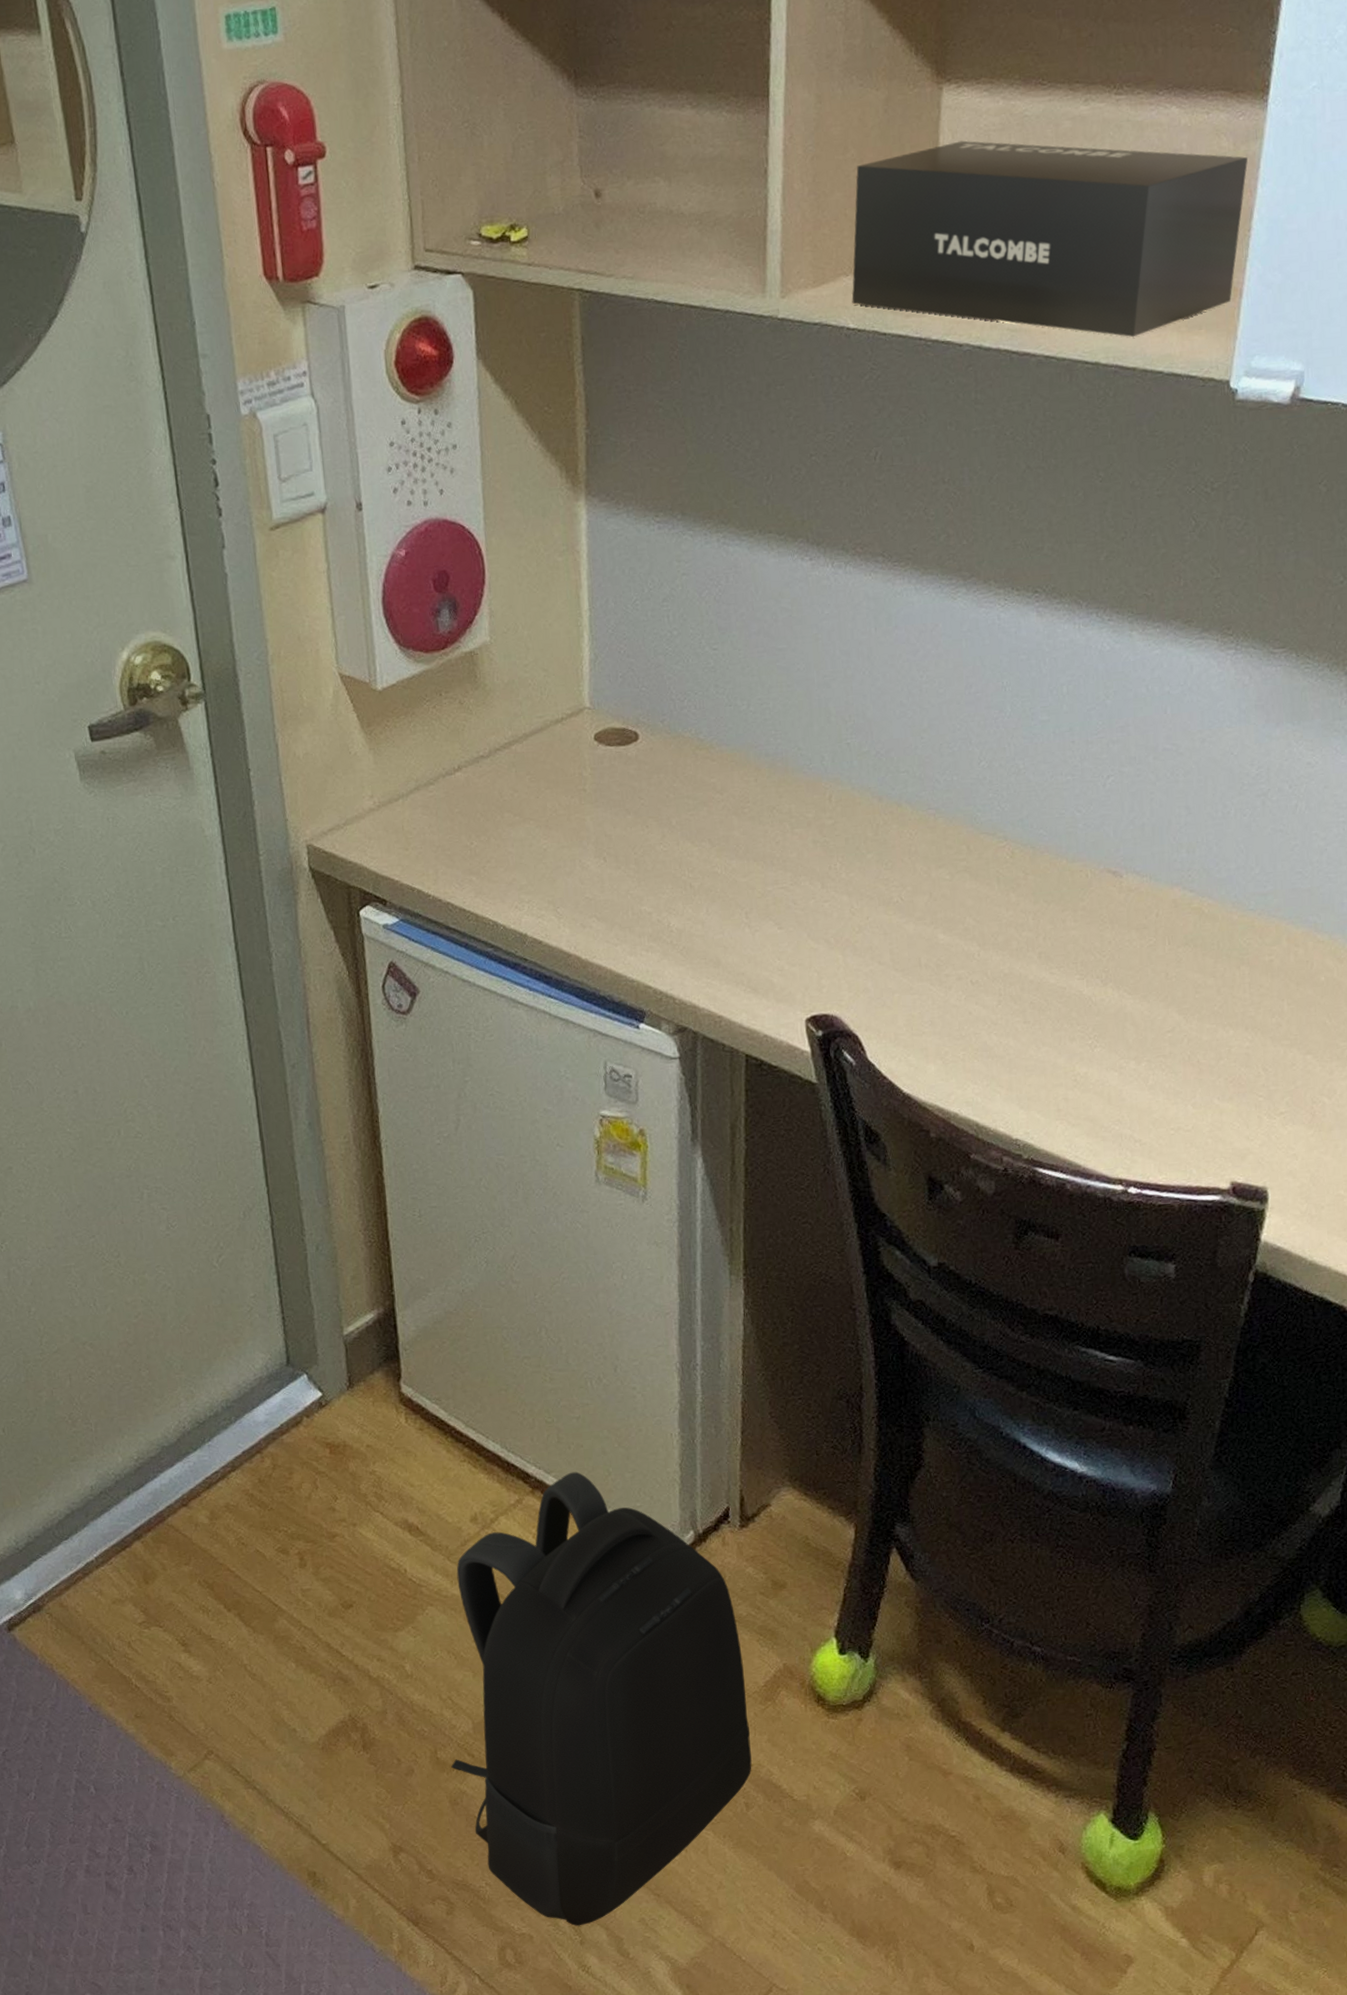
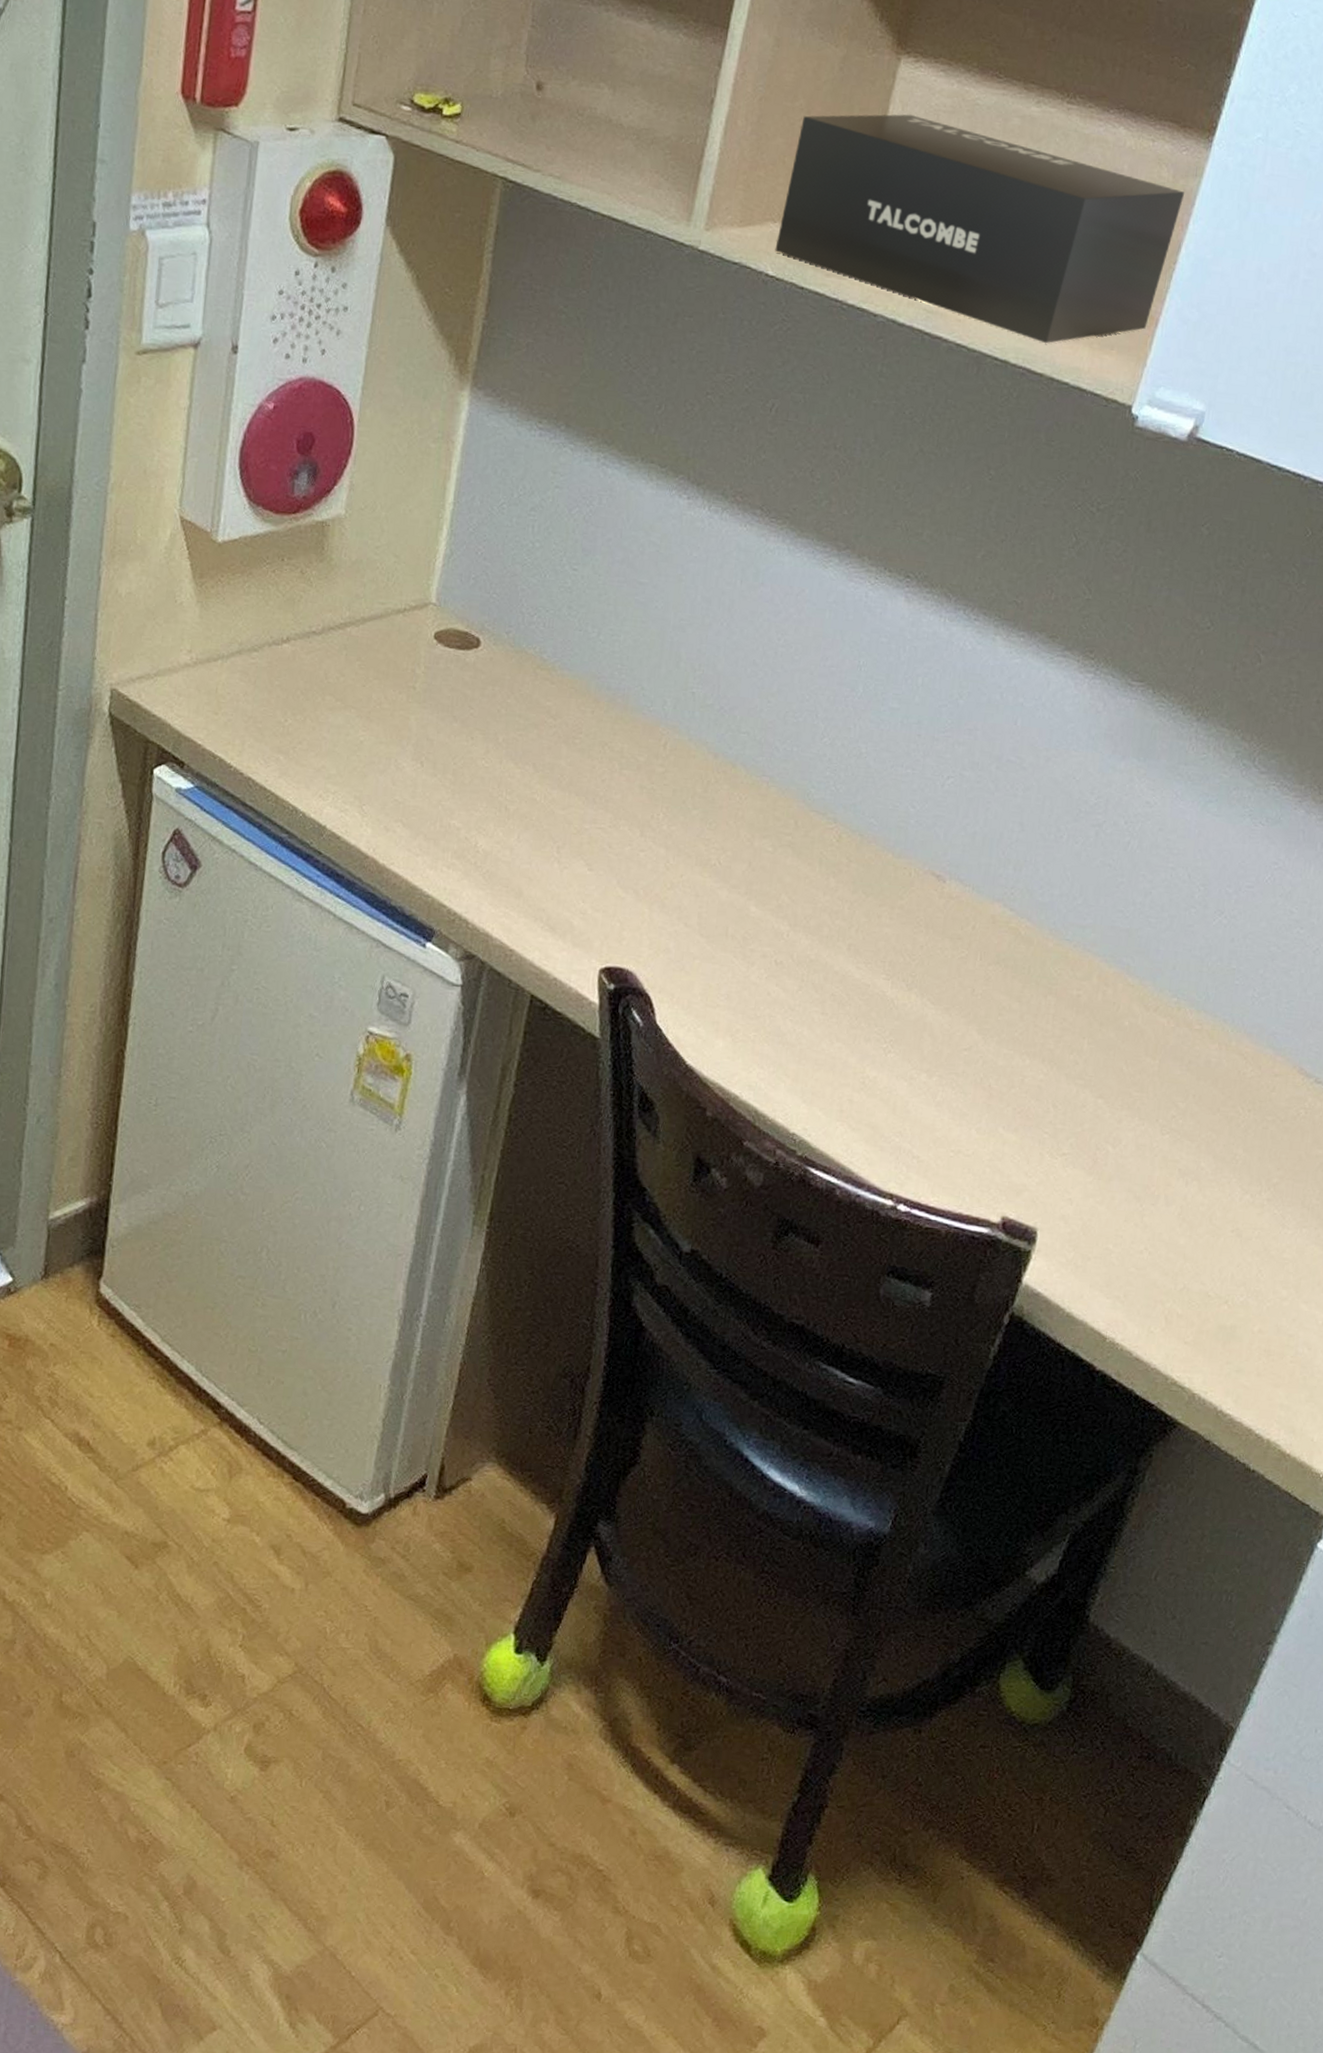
backpack: present [451,1471,752,1926] -> none [74,1409,413,1912]

